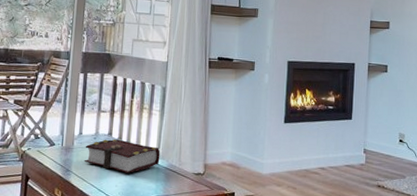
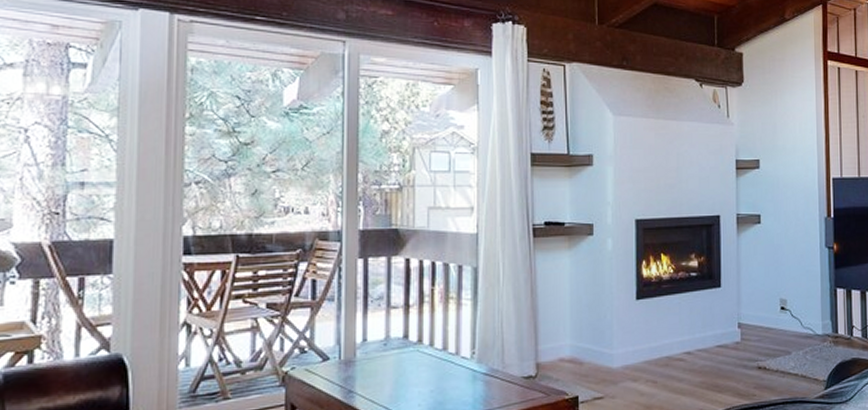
book: present [84,139,160,173] -> none [372,342,476,387]

